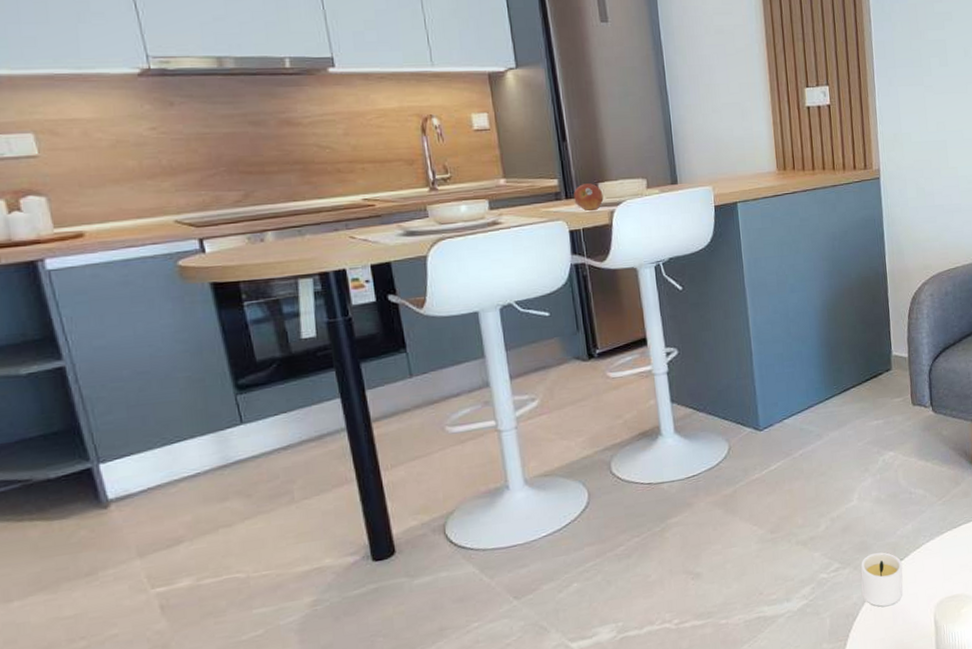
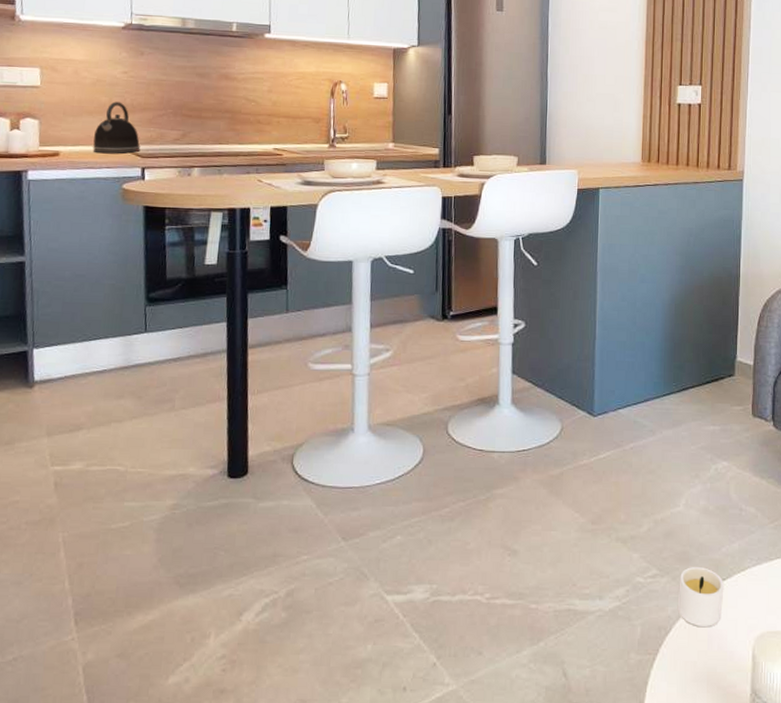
kettle: none [126,164,193,229] -> present [92,101,141,154]
fruit: present [573,183,604,212] -> none [450,155,477,181]

